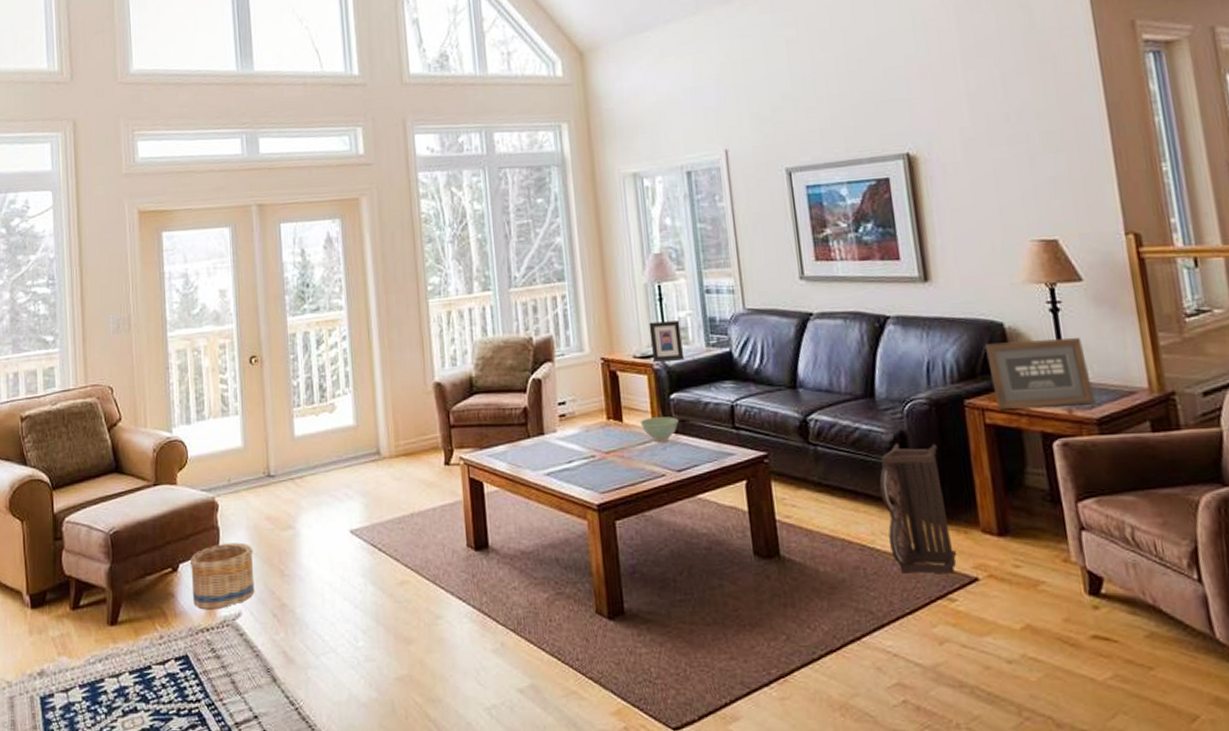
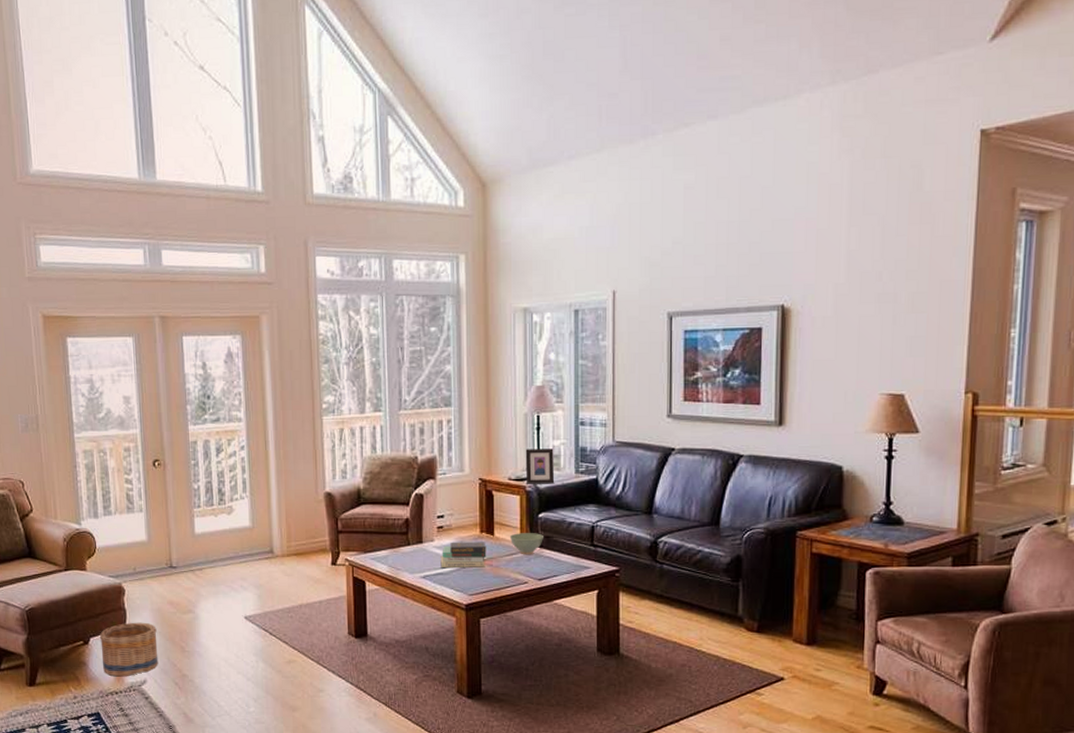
books: none [565,430,617,462] -> present [440,542,487,567]
magazine rack: present [879,443,957,574] -> none [713,565,770,674]
picture frame: present [985,338,1096,409] -> none [823,483,910,541]

